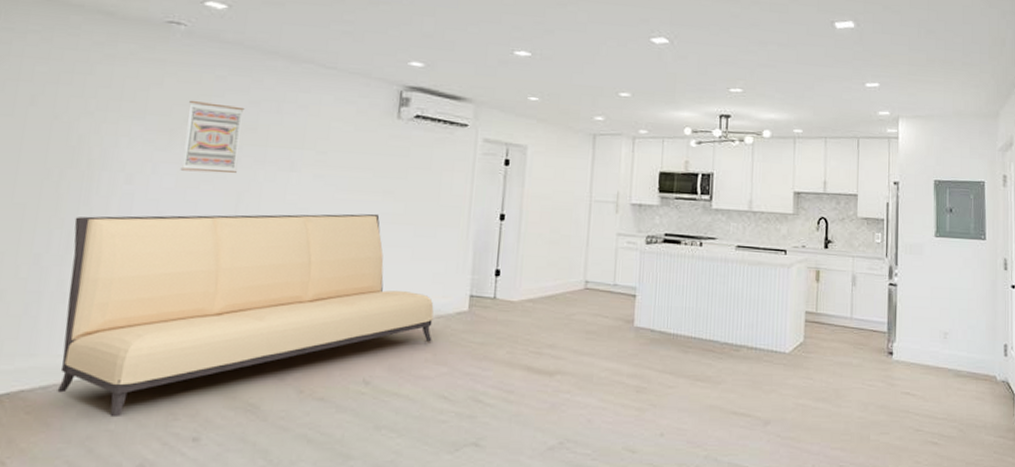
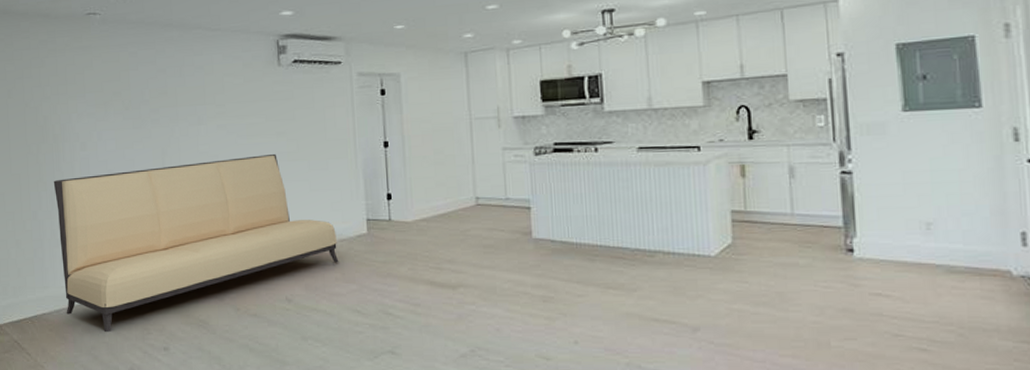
wall art: present [180,100,245,174] -> none [114,76,158,135]

